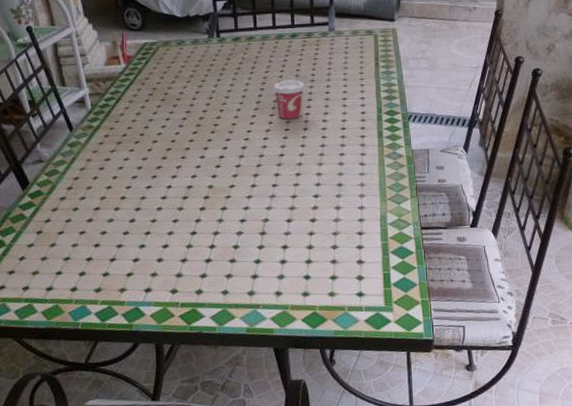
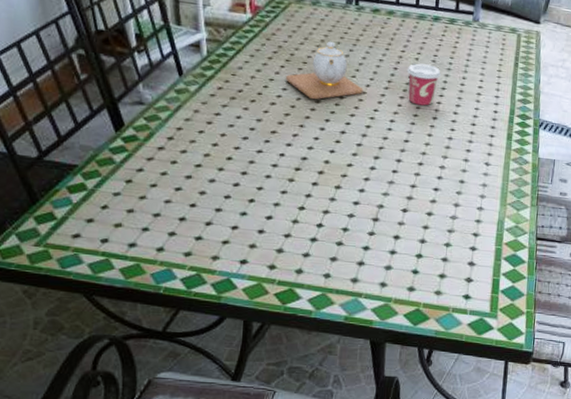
teapot: none [163,75,235,132] -> present [286,41,363,100]

